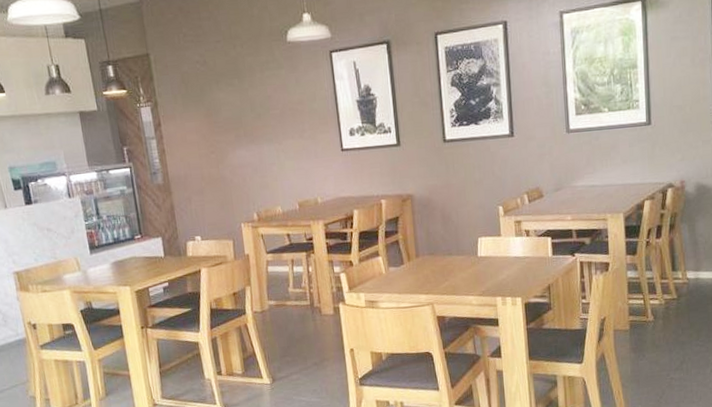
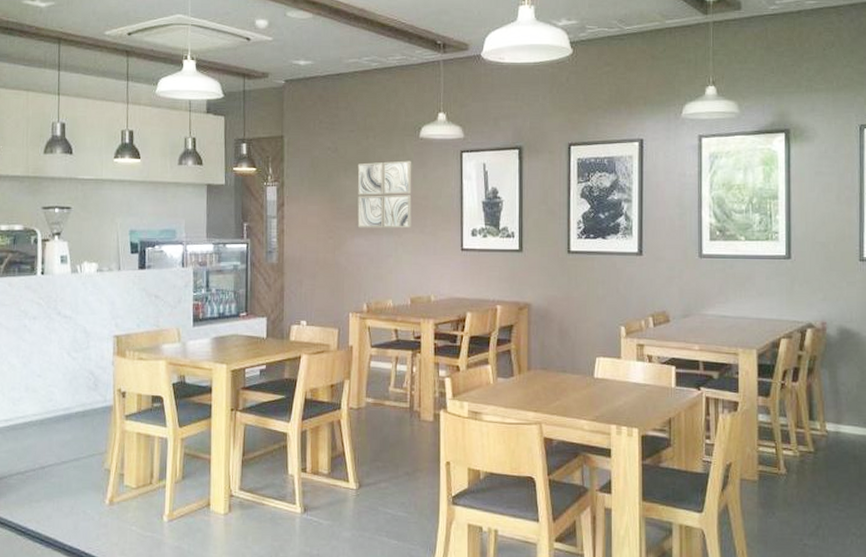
wall art: none [228,66,290,140] -> present [357,160,412,229]

